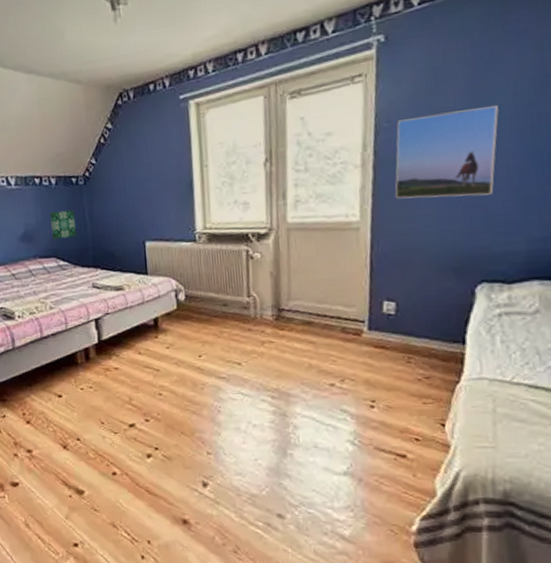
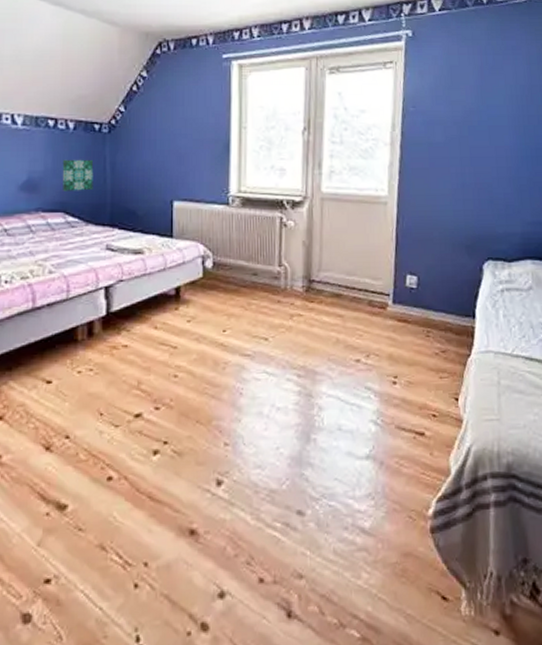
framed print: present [395,106,499,199] -> none [418,105,500,181]

